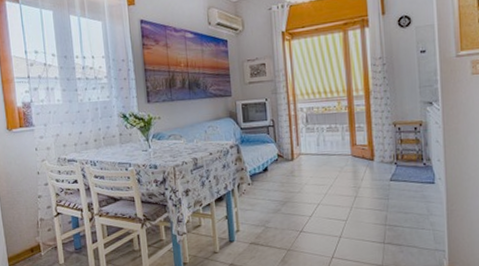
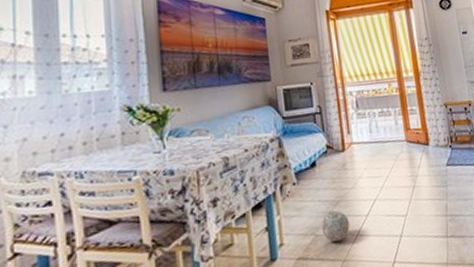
decorative ball: none [270,210,295,235] -> present [321,211,350,242]

